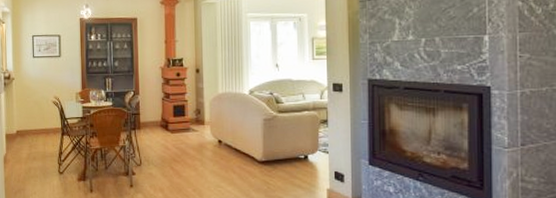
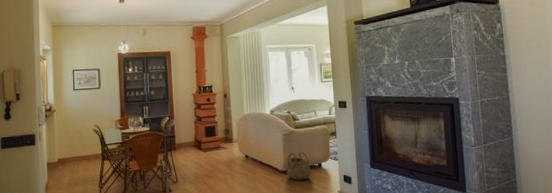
basket: none [265,140,296,174] -> present [286,151,312,181]

